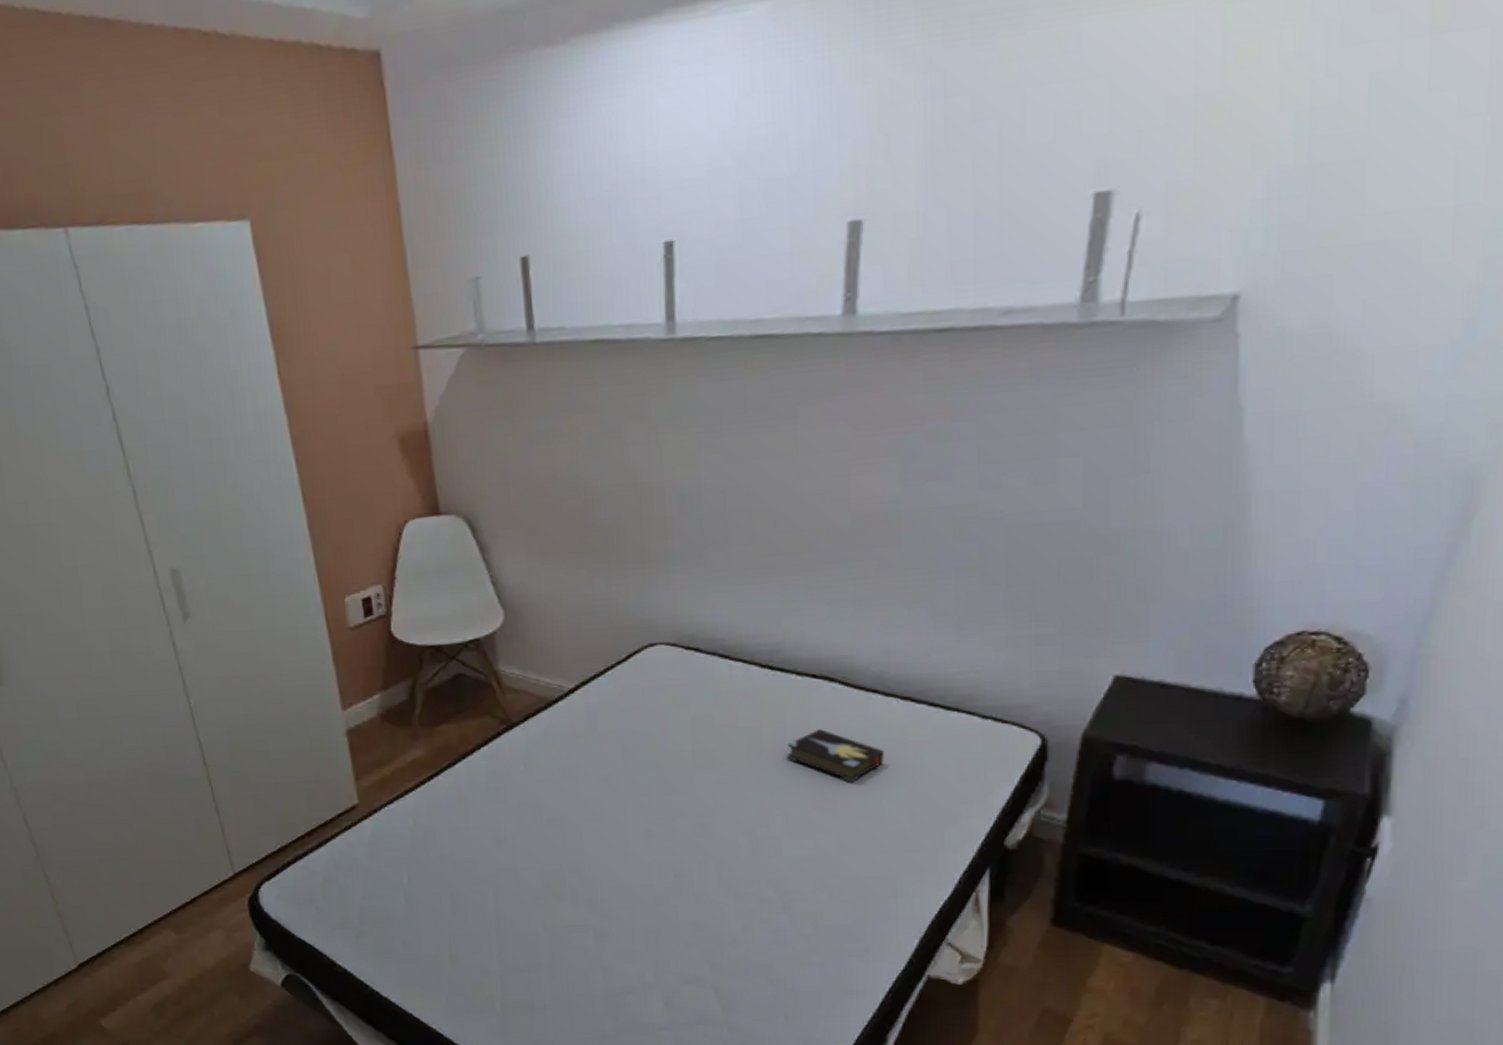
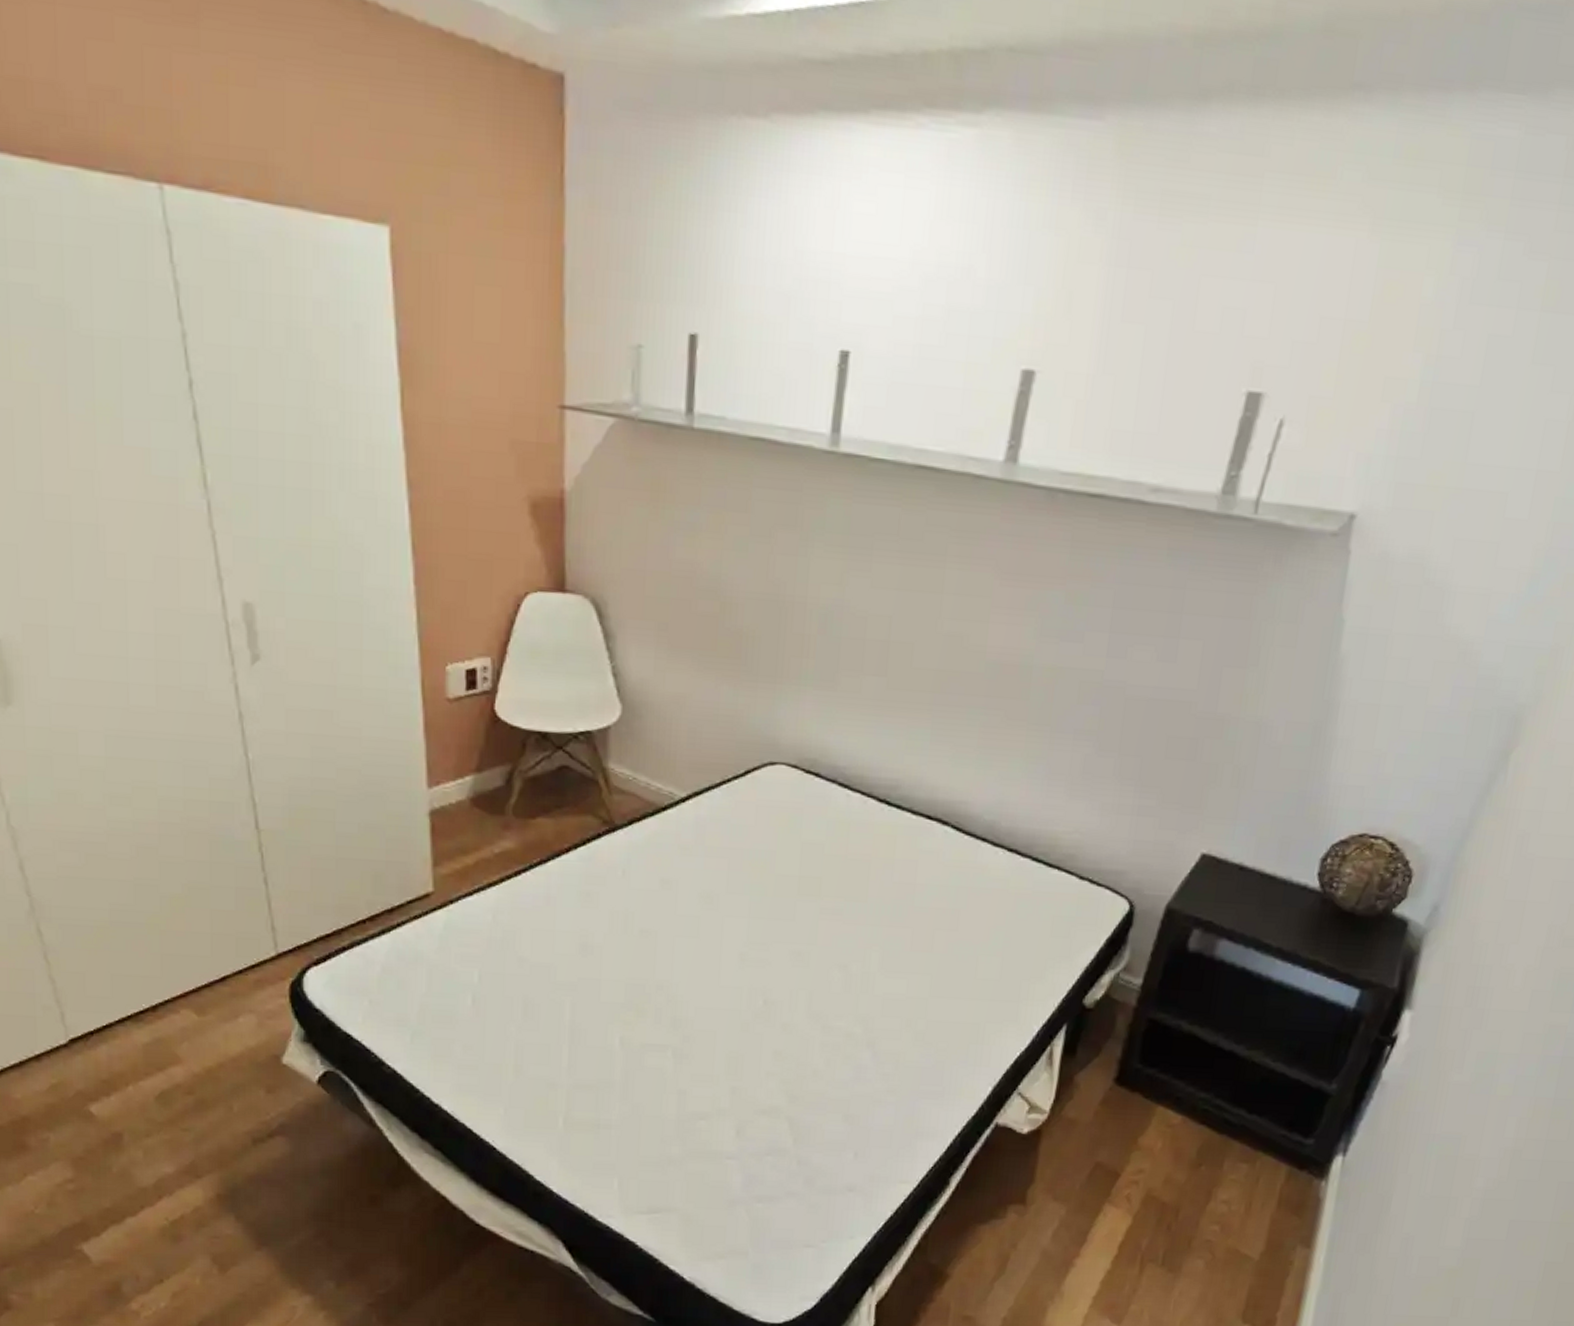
hardback book: present [787,729,884,782] -> none [891,870,985,927]

